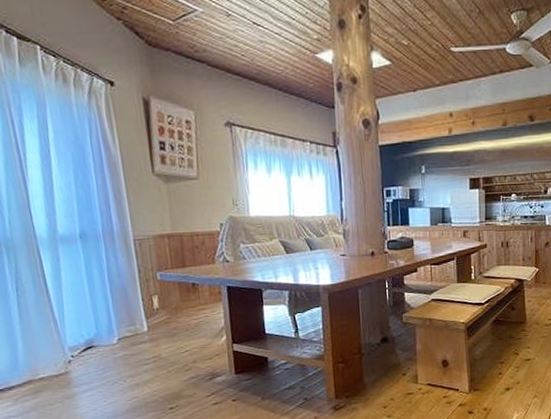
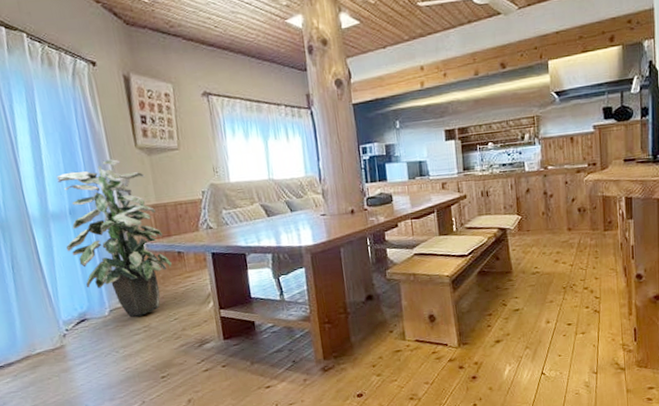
indoor plant: none [67,184,186,347] -> present [56,159,172,317]

